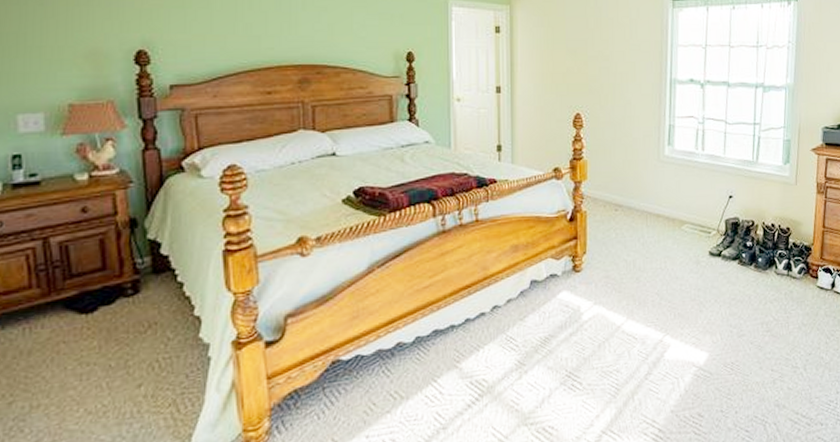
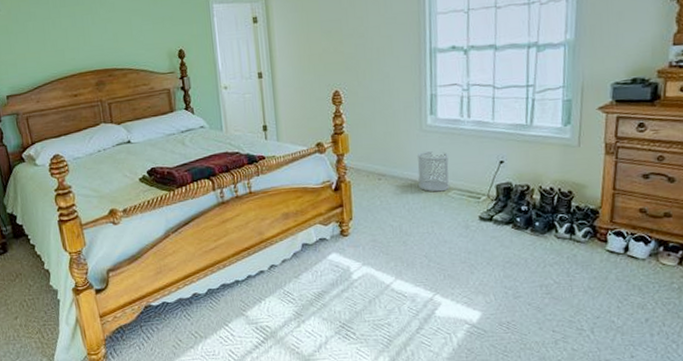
wastebasket: none [654,183,684,226] -> present [418,151,450,192]

